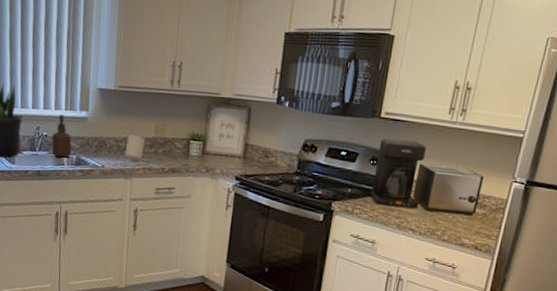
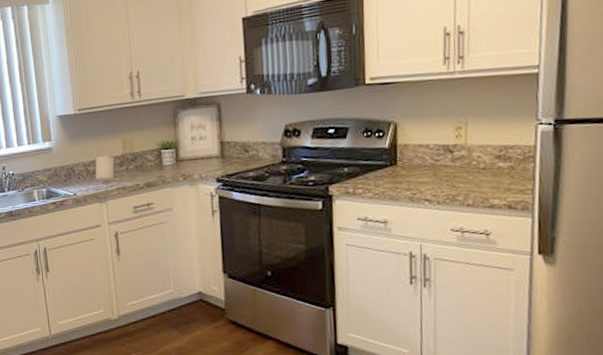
soap dispenser: present [51,115,72,158] -> none [18,150,41,194]
coffee maker: present [370,138,426,209] -> none [370,102,430,180]
toaster: present [412,163,484,216] -> none [420,120,502,177]

